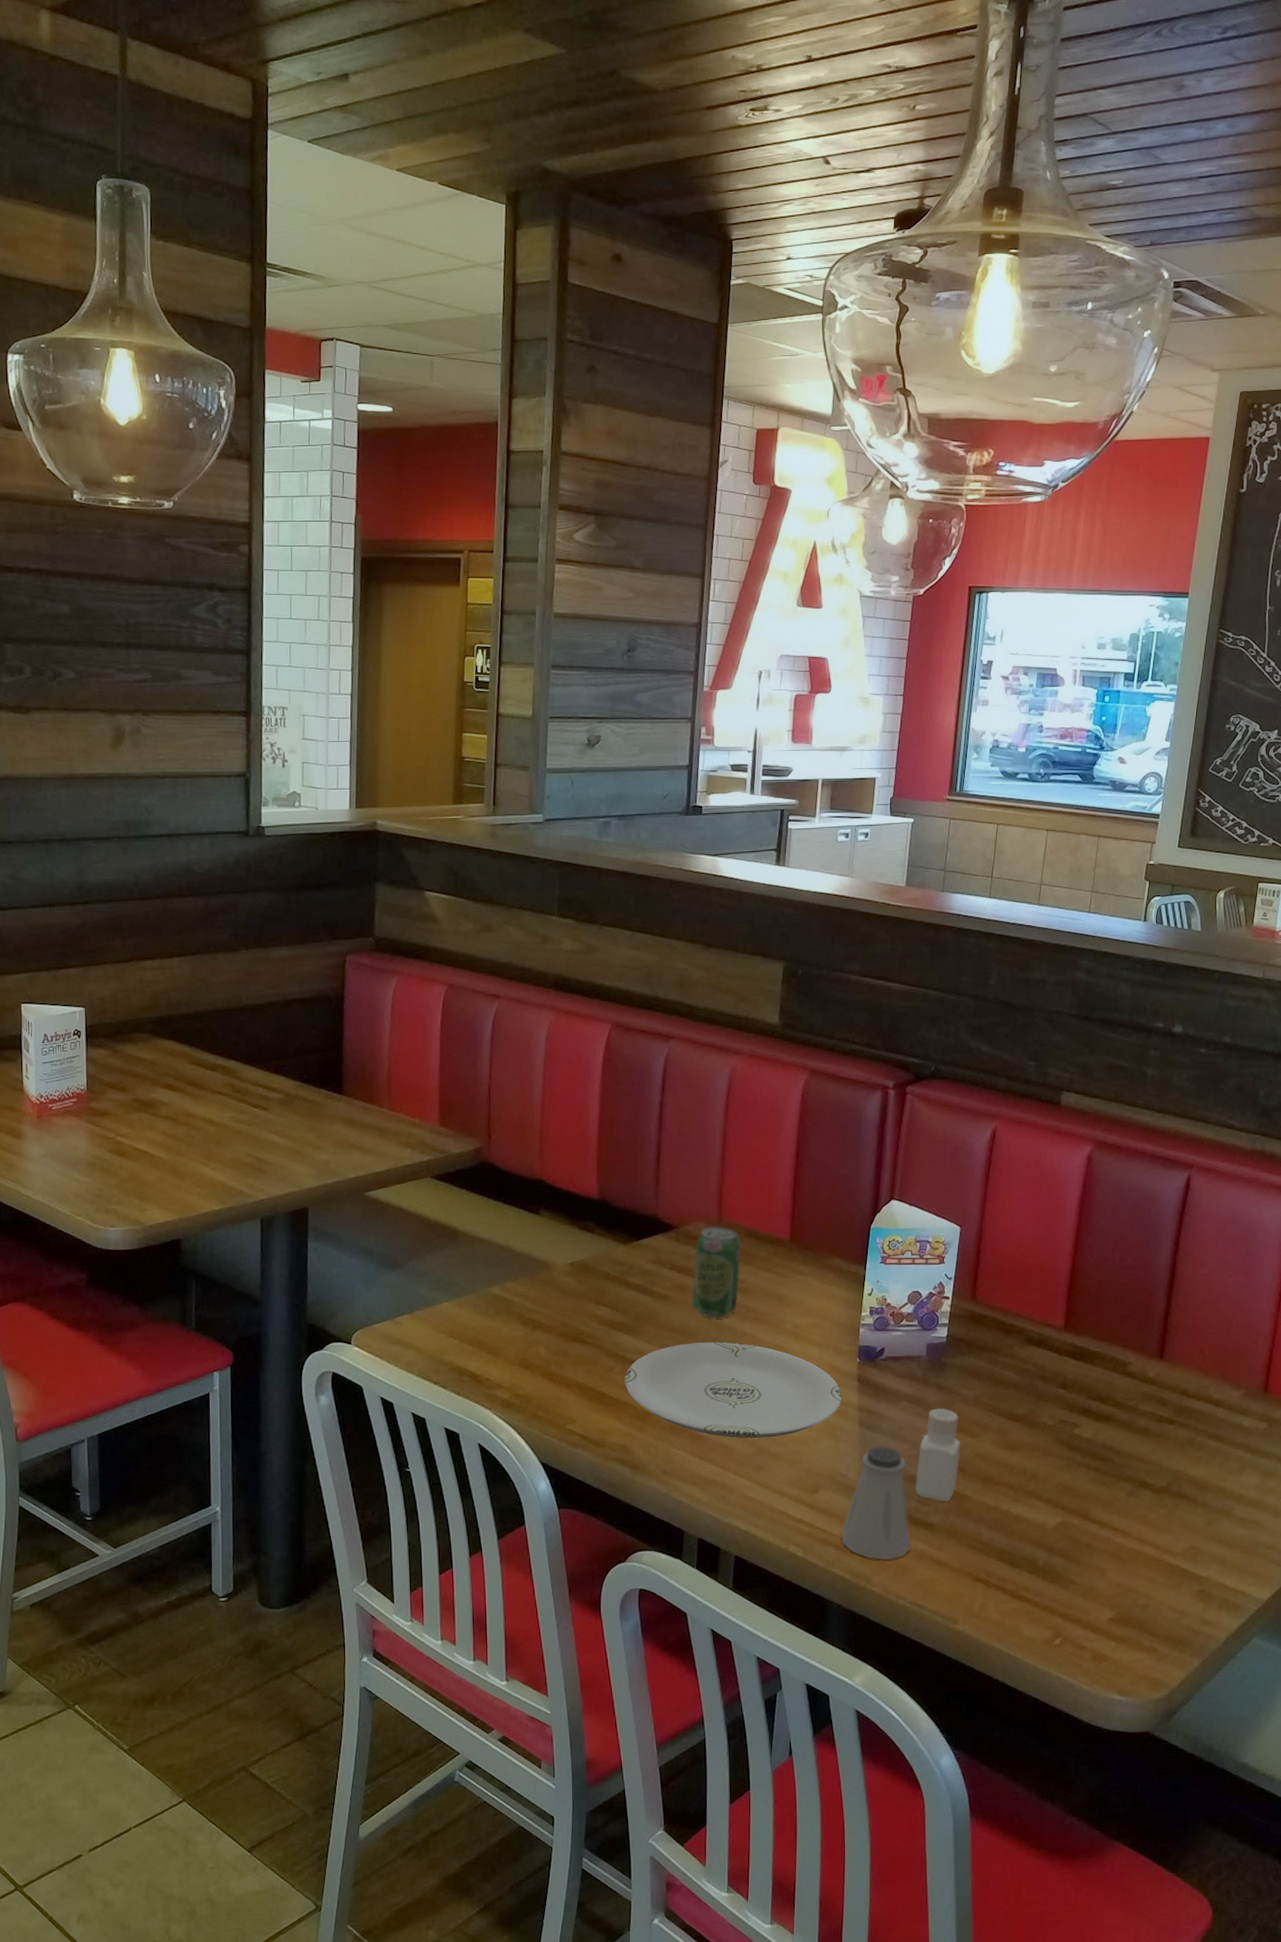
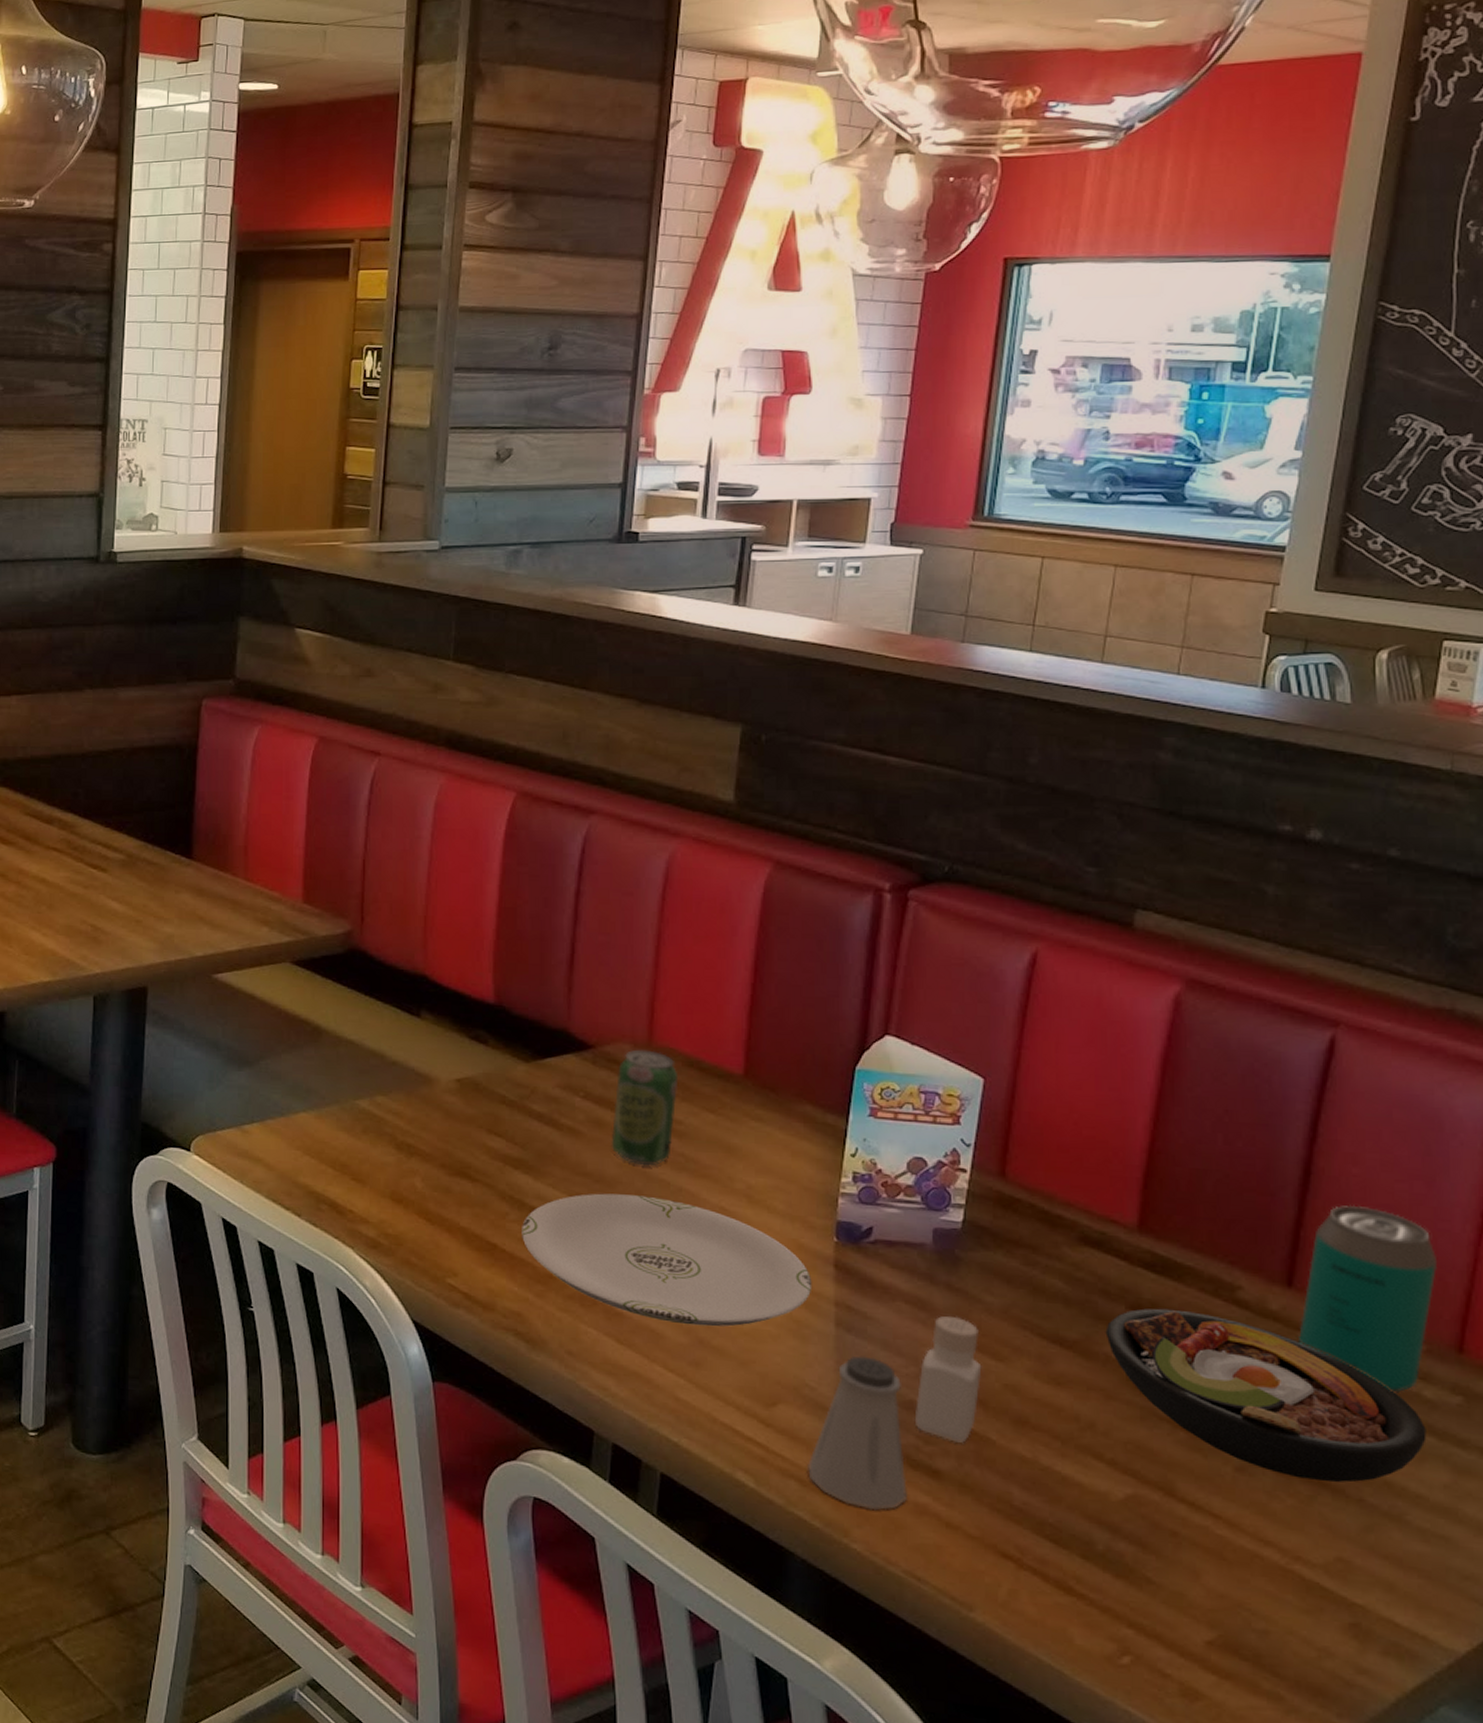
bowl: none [1043,1384,1245,1494] -> present [1105,1308,1427,1483]
beverage can: none [1167,1296,1253,1427] -> present [1299,1204,1438,1395]

